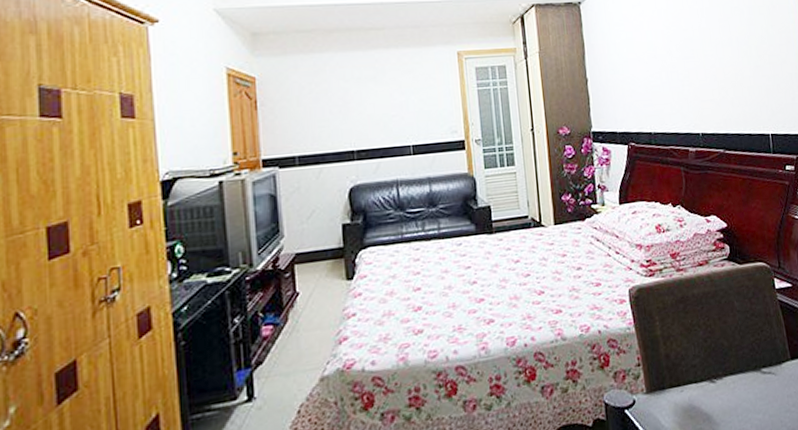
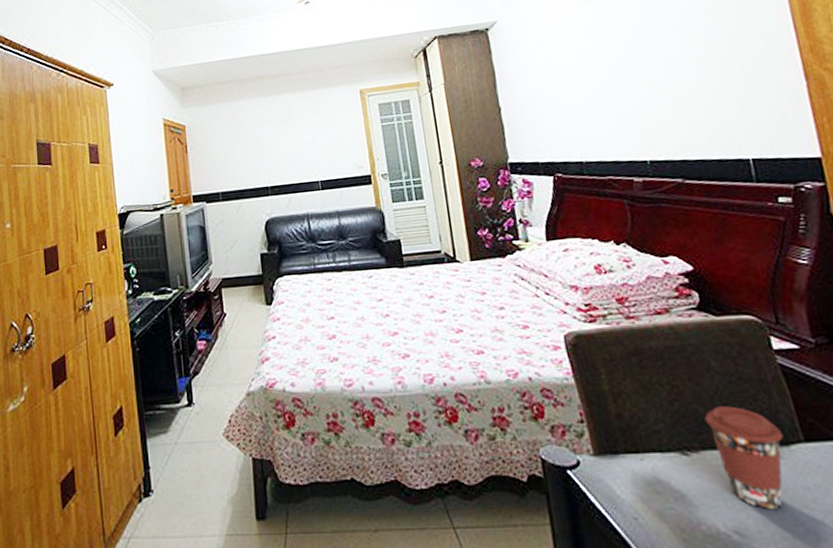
coffee cup: none [727,337,778,418] -> present [704,406,784,509]

